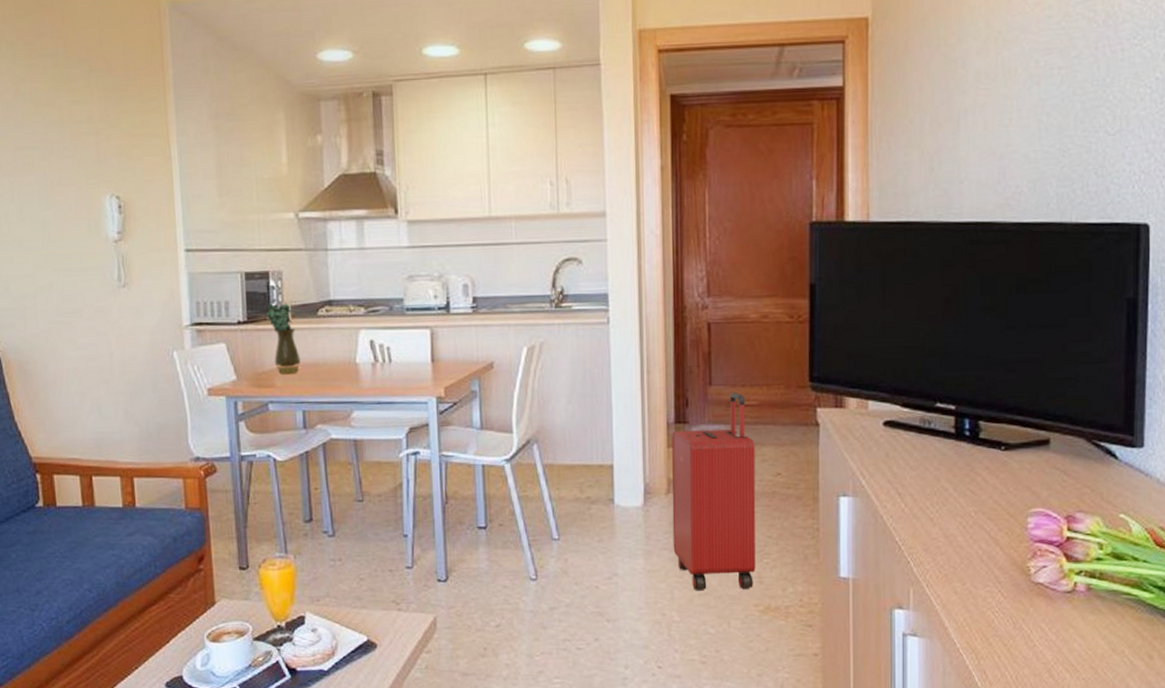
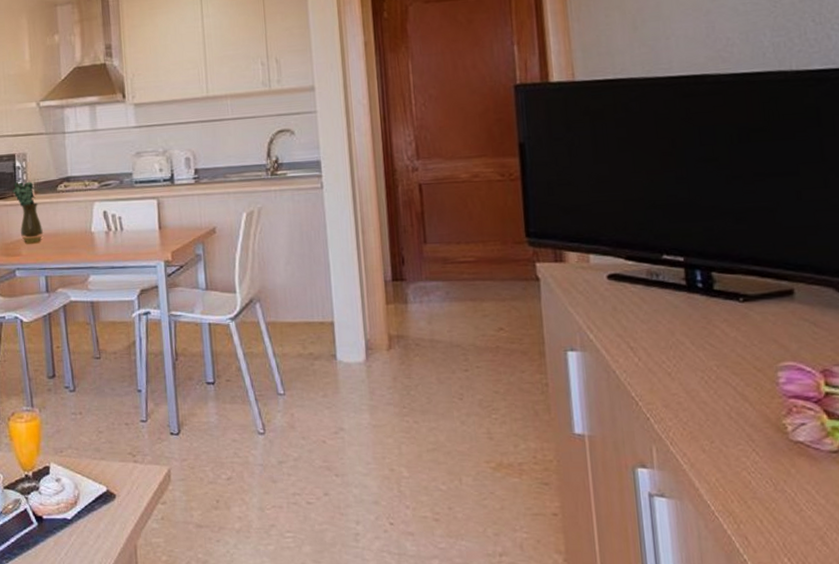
suitcase: present [672,392,756,591] -> none [390,250,484,447]

